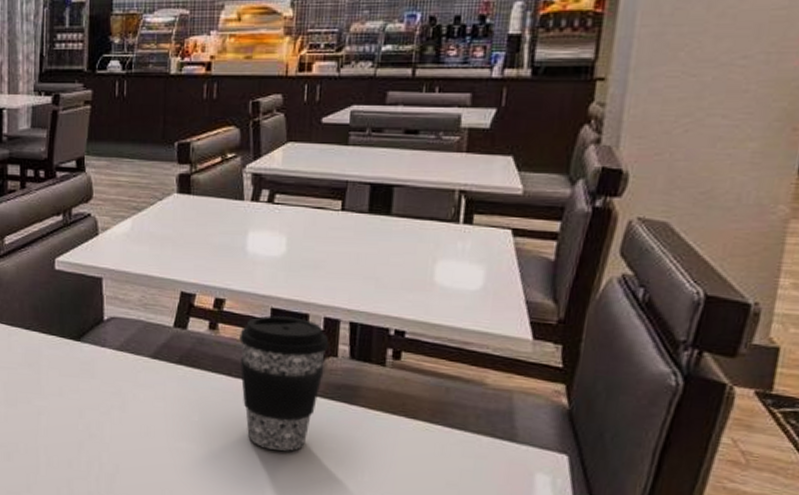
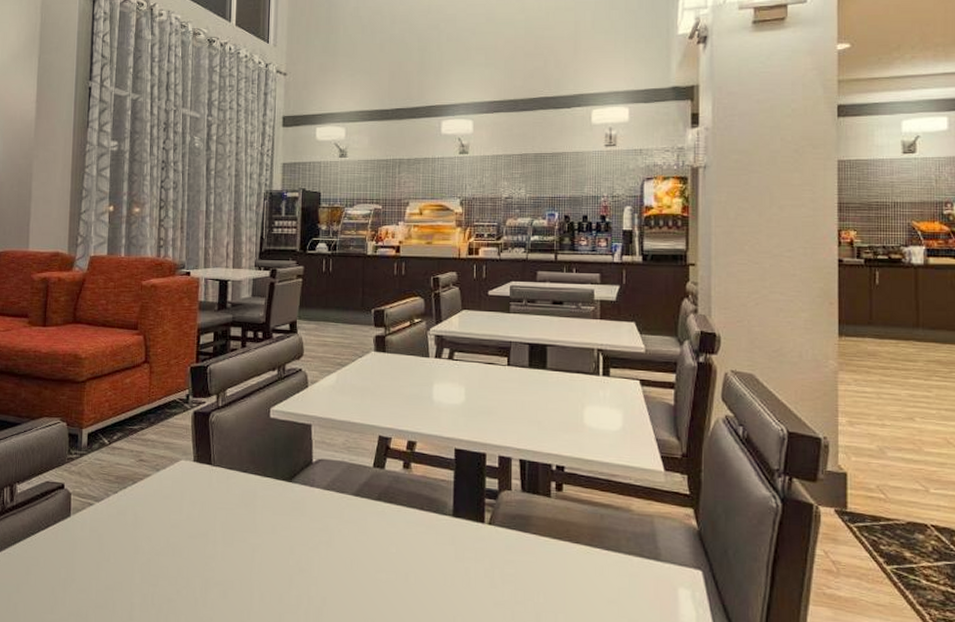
coffee cup: present [239,315,329,451] -> none [429,455,504,577]

